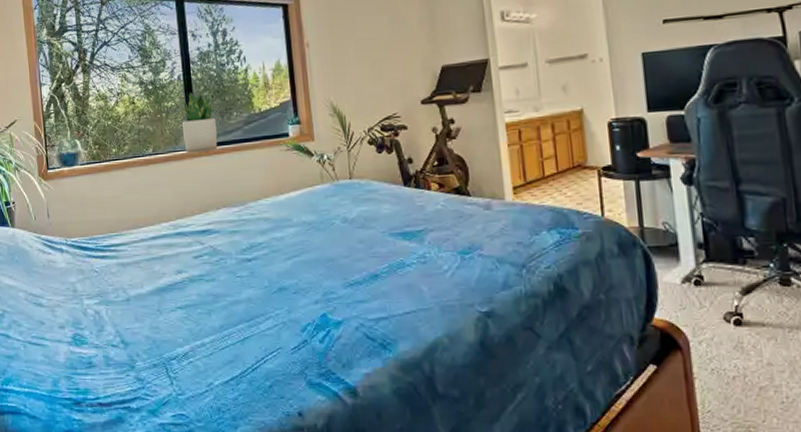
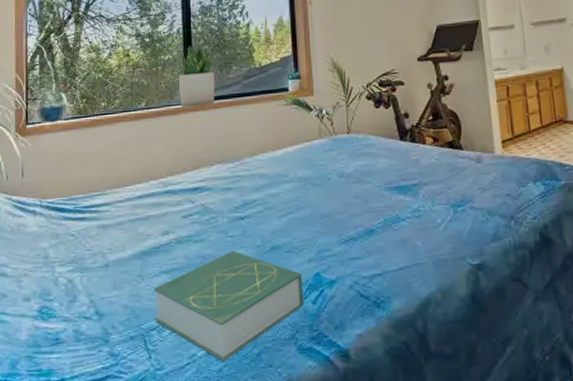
book: none [171,290,312,392] -> present [154,250,304,362]

